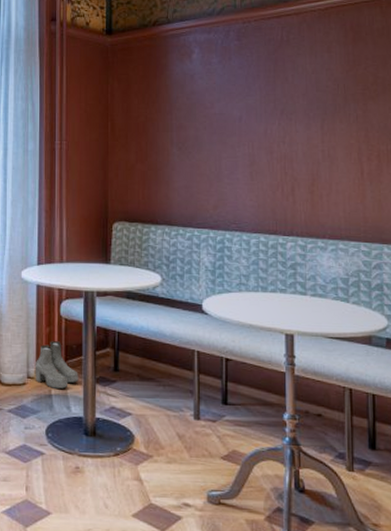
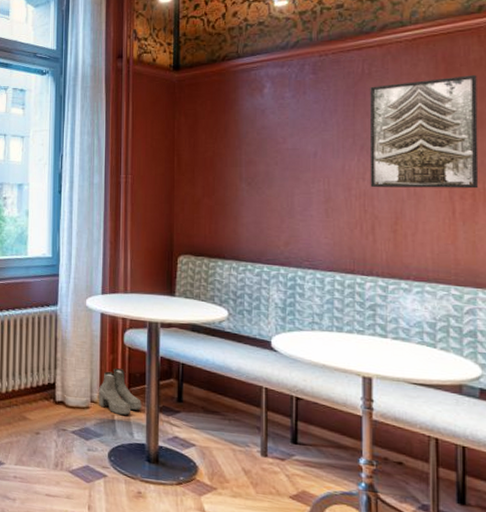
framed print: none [289,44,383,151] -> present [369,75,479,189]

